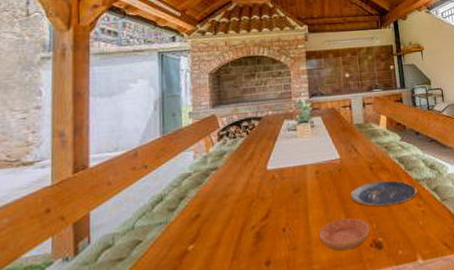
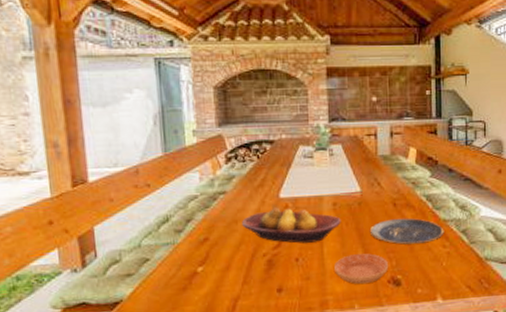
fruit bowl: none [231,179,324,214] -> present [241,207,341,243]

